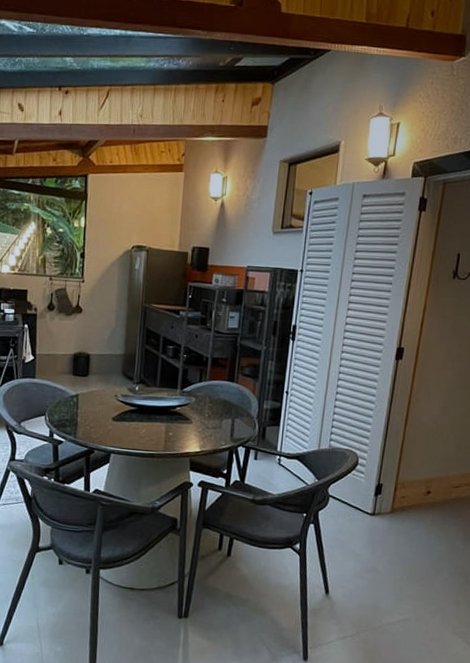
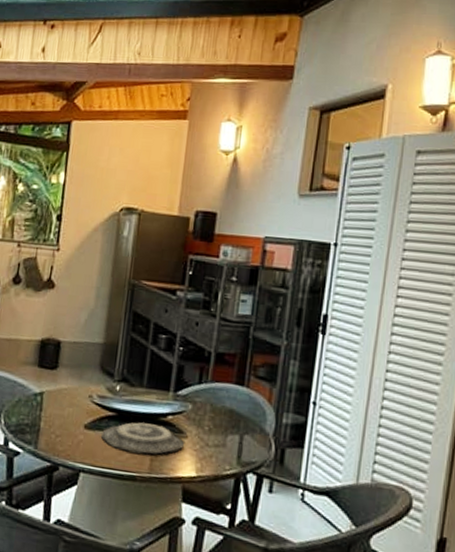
plate: none [126,413,191,437] -> present [101,422,185,454]

